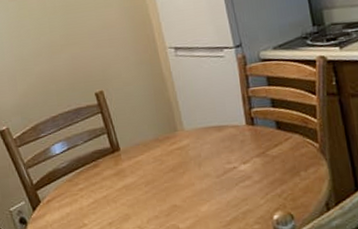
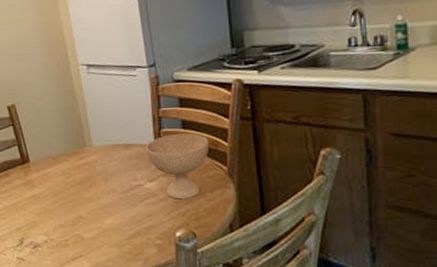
bowl: none [237,112,300,181] -> present [146,133,210,200]

